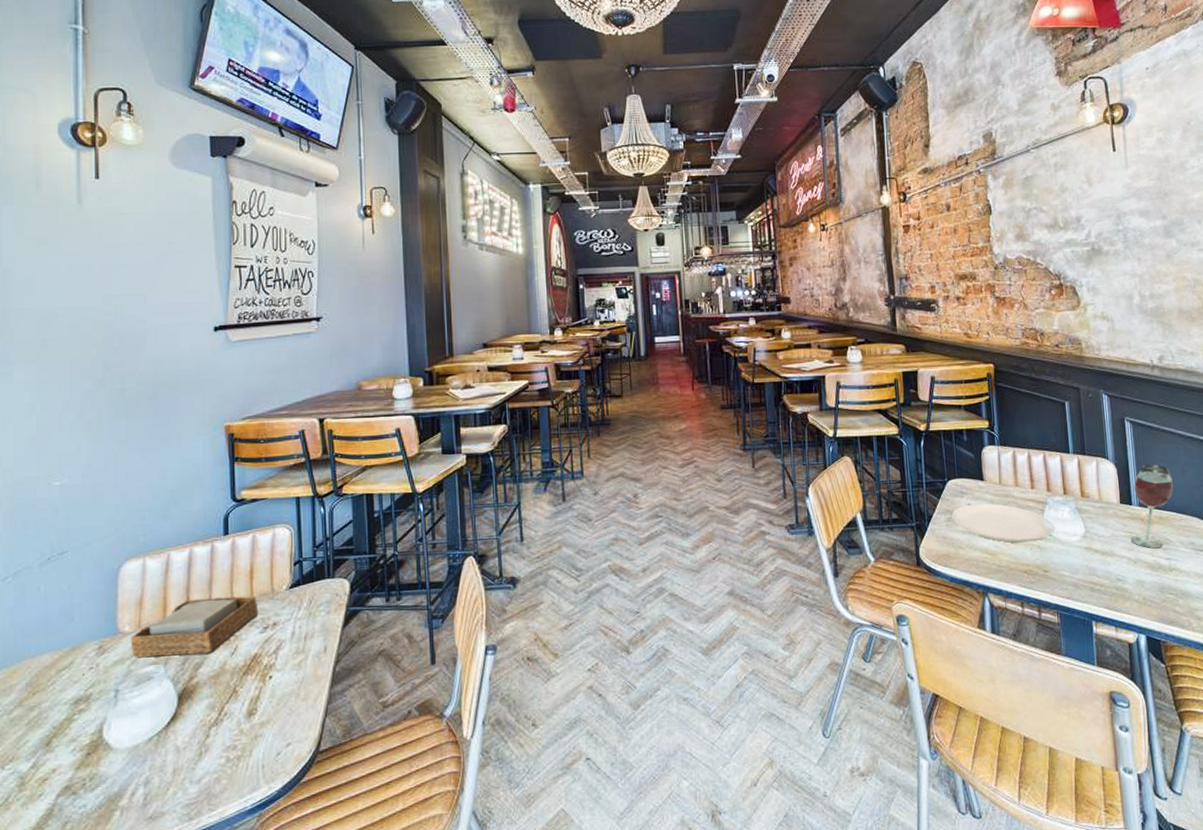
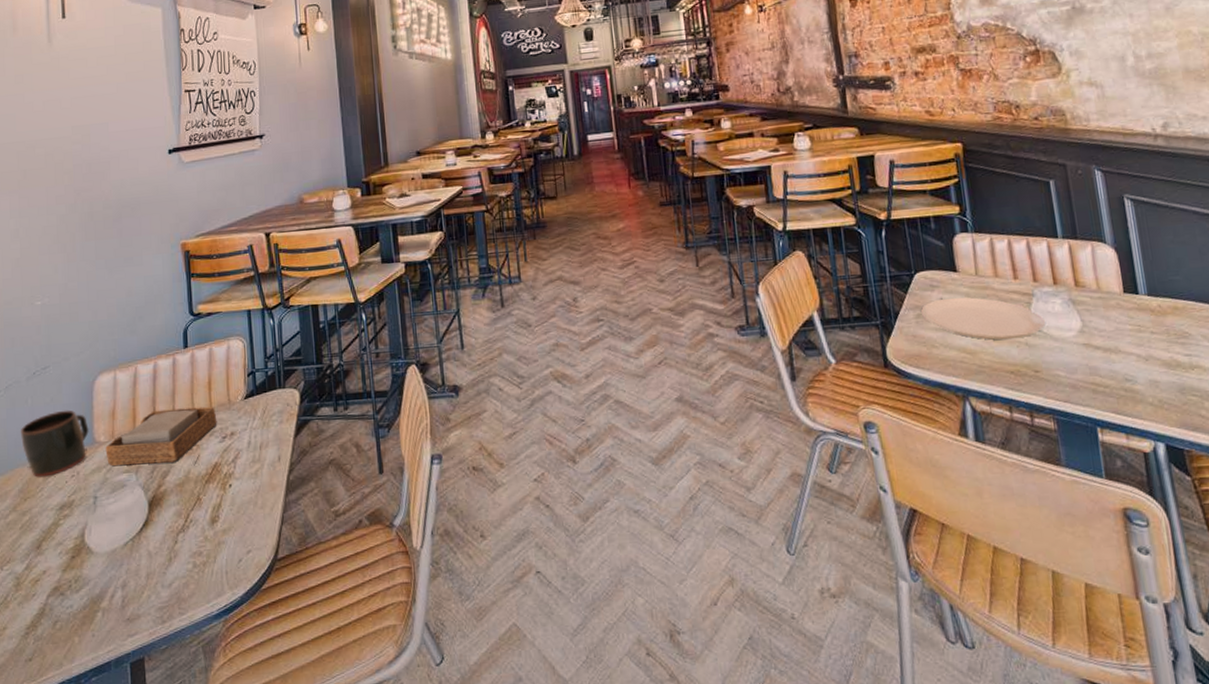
mug: none [30,598,112,670] -> present [20,410,89,477]
wineglass: present [1131,464,1174,549] -> none [1139,247,1190,344]

